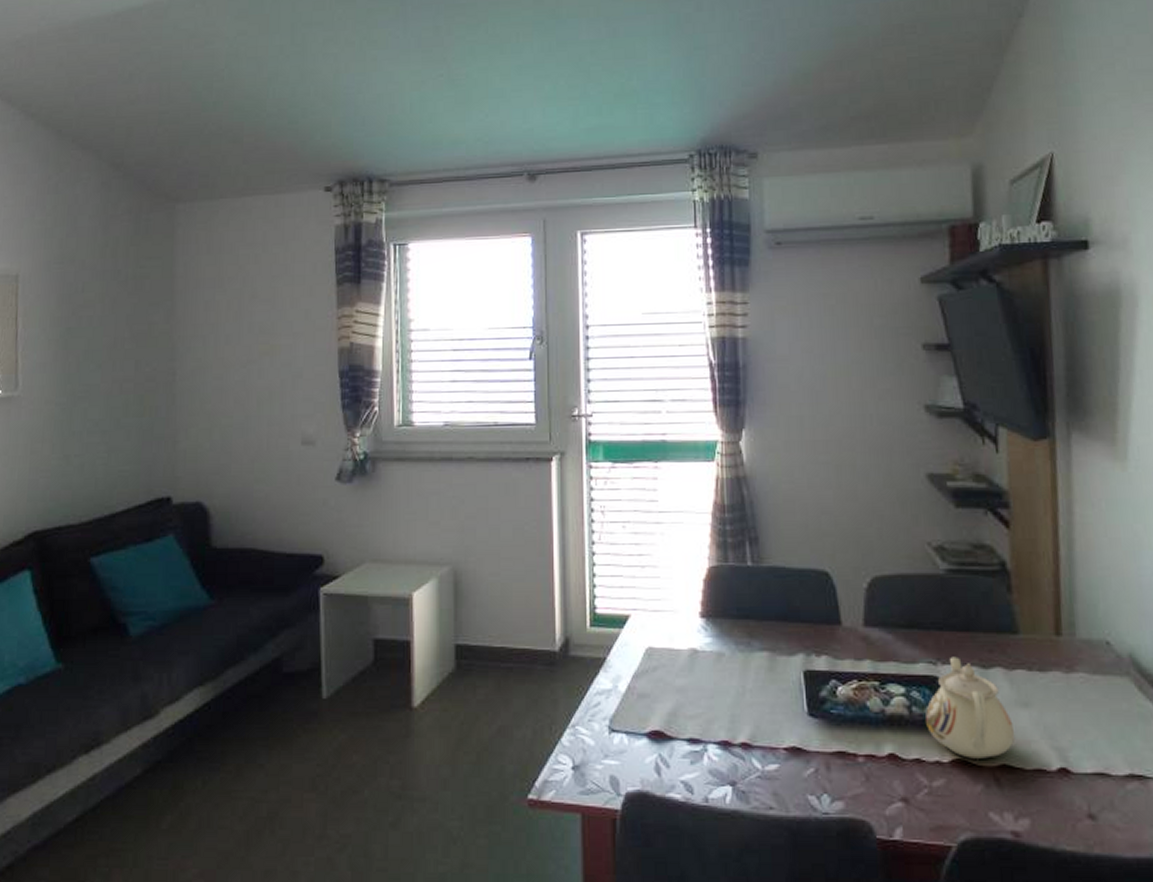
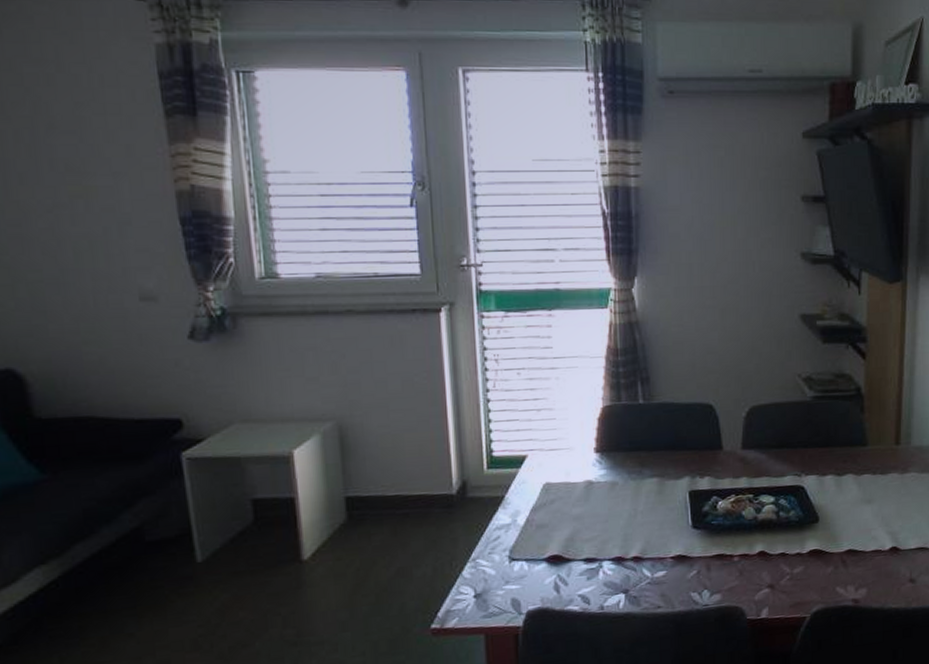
teapot: present [926,656,1016,759] -> none [790,468,860,548]

